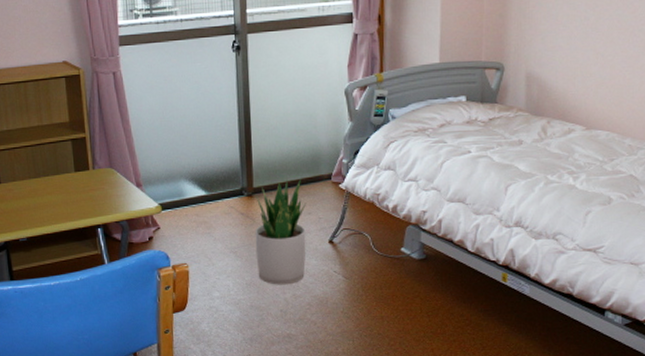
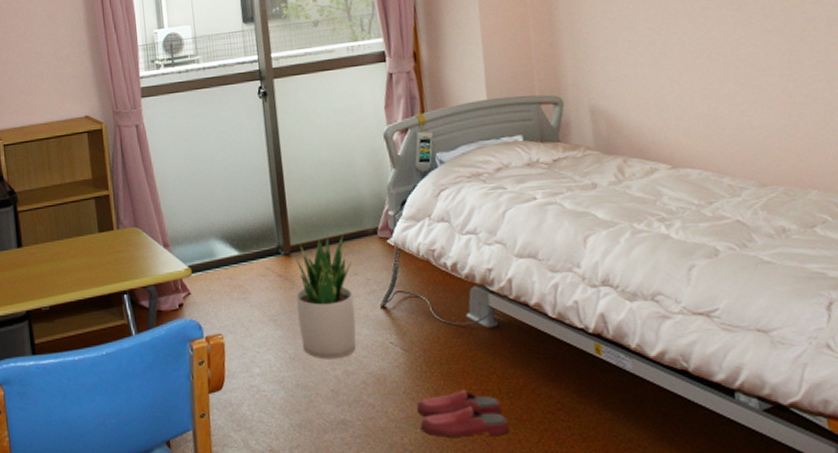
slippers: none [351,309,425,347] -> present [416,389,510,437]

